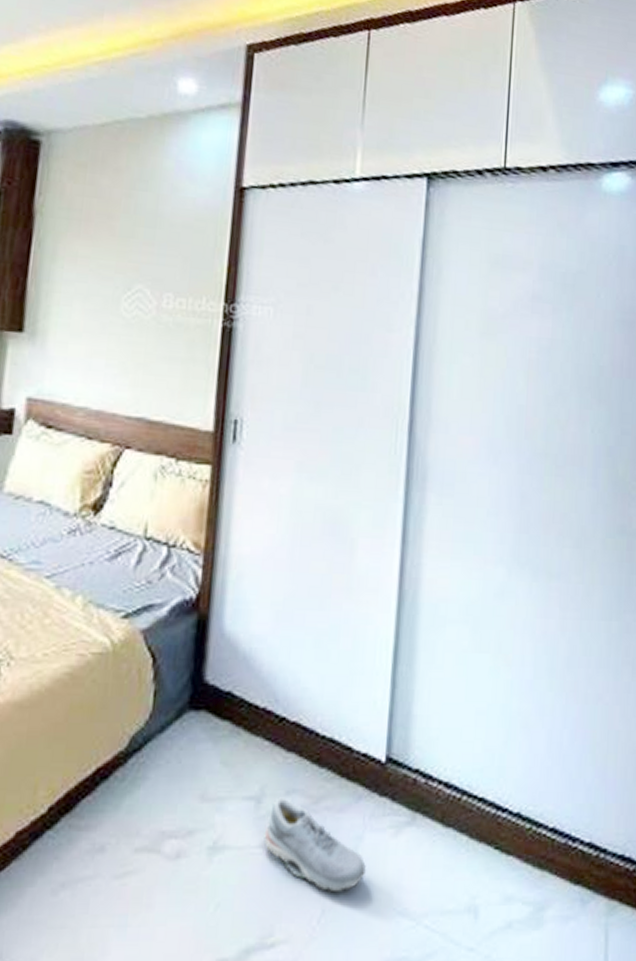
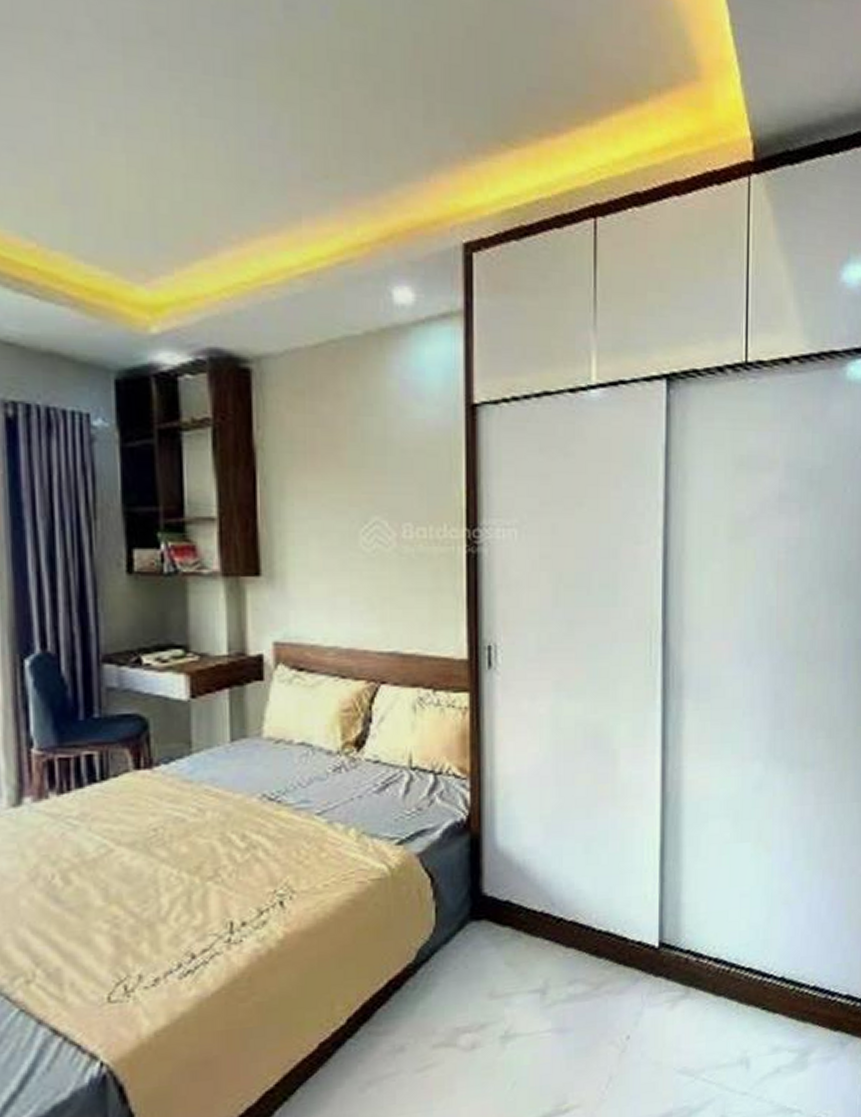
shoe: present [263,797,367,893] -> none [551,987,648,1061]

